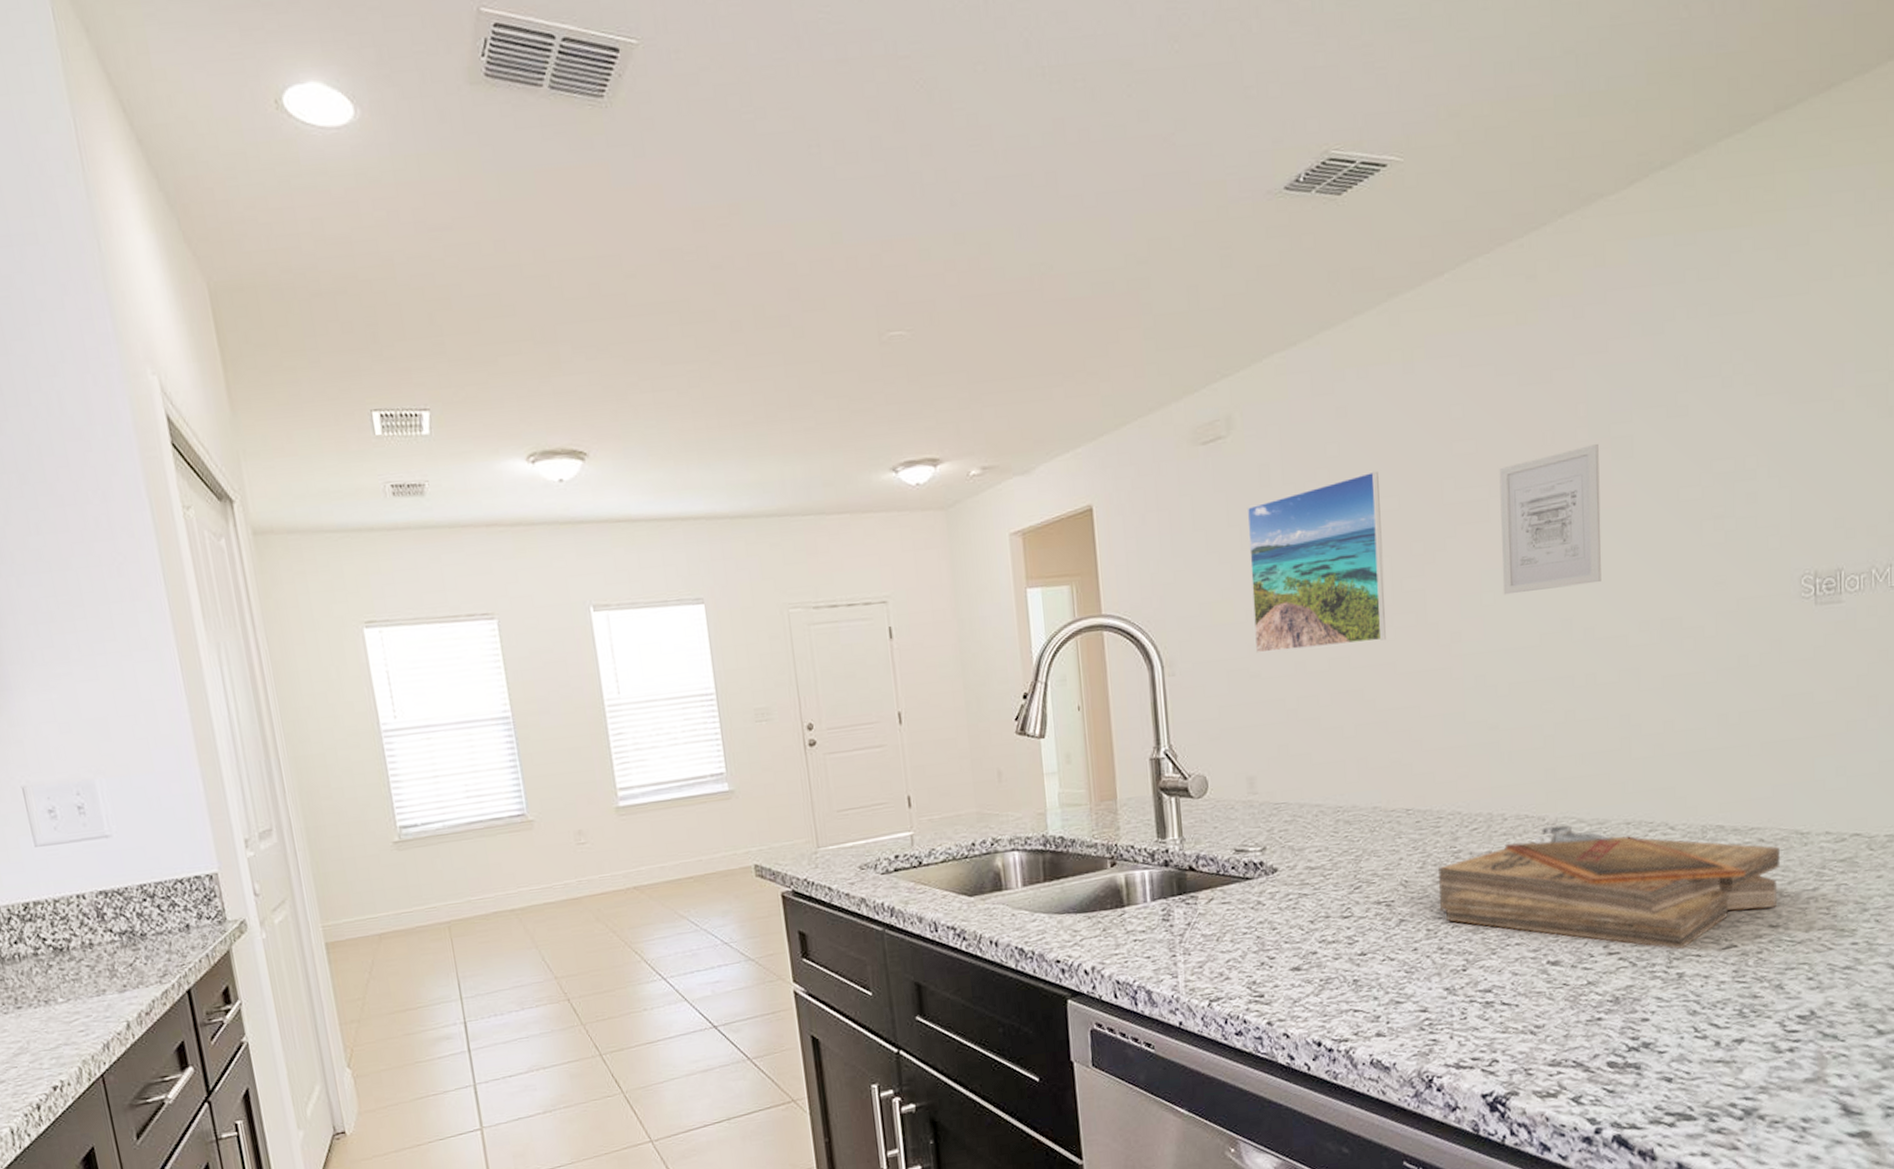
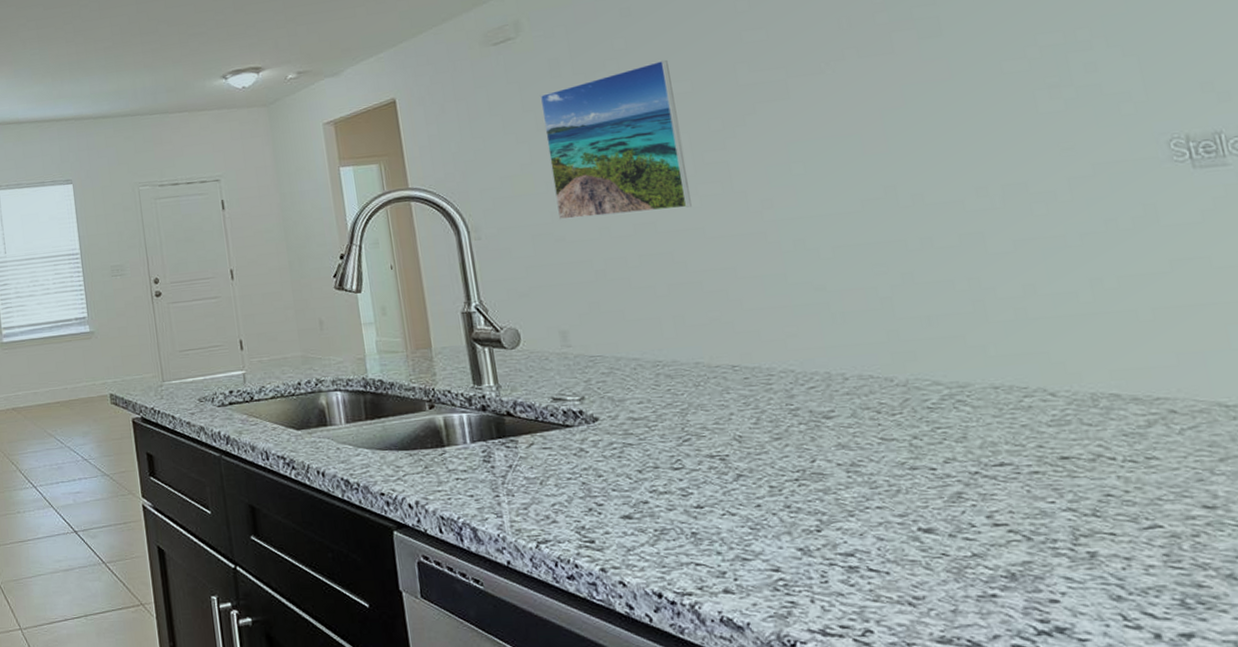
clipboard: present [1439,825,1781,949] -> none [775,386,1209,525]
wall art: present [1499,444,1602,595] -> none [794,26,924,165]

